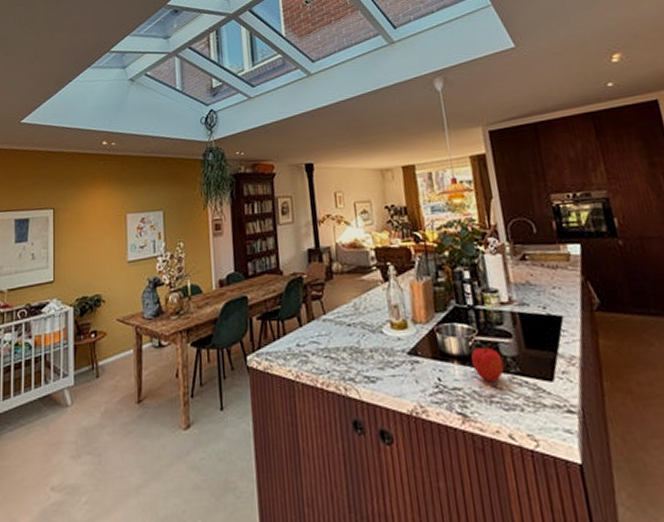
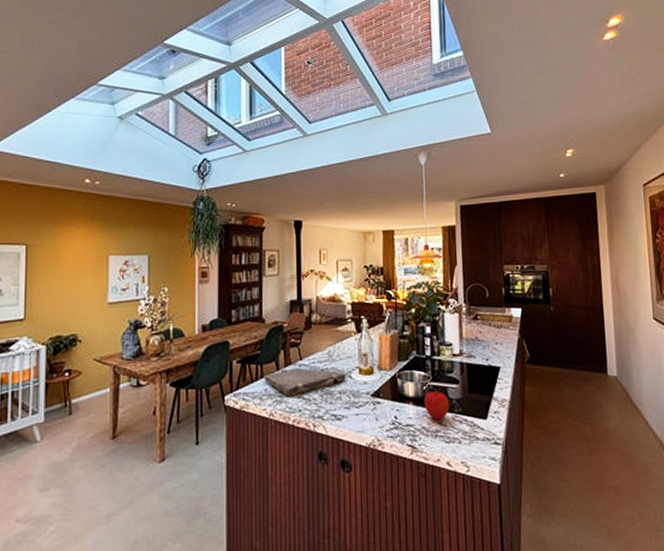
cutting board: none [286,323,377,355] -> present [264,367,346,396]

